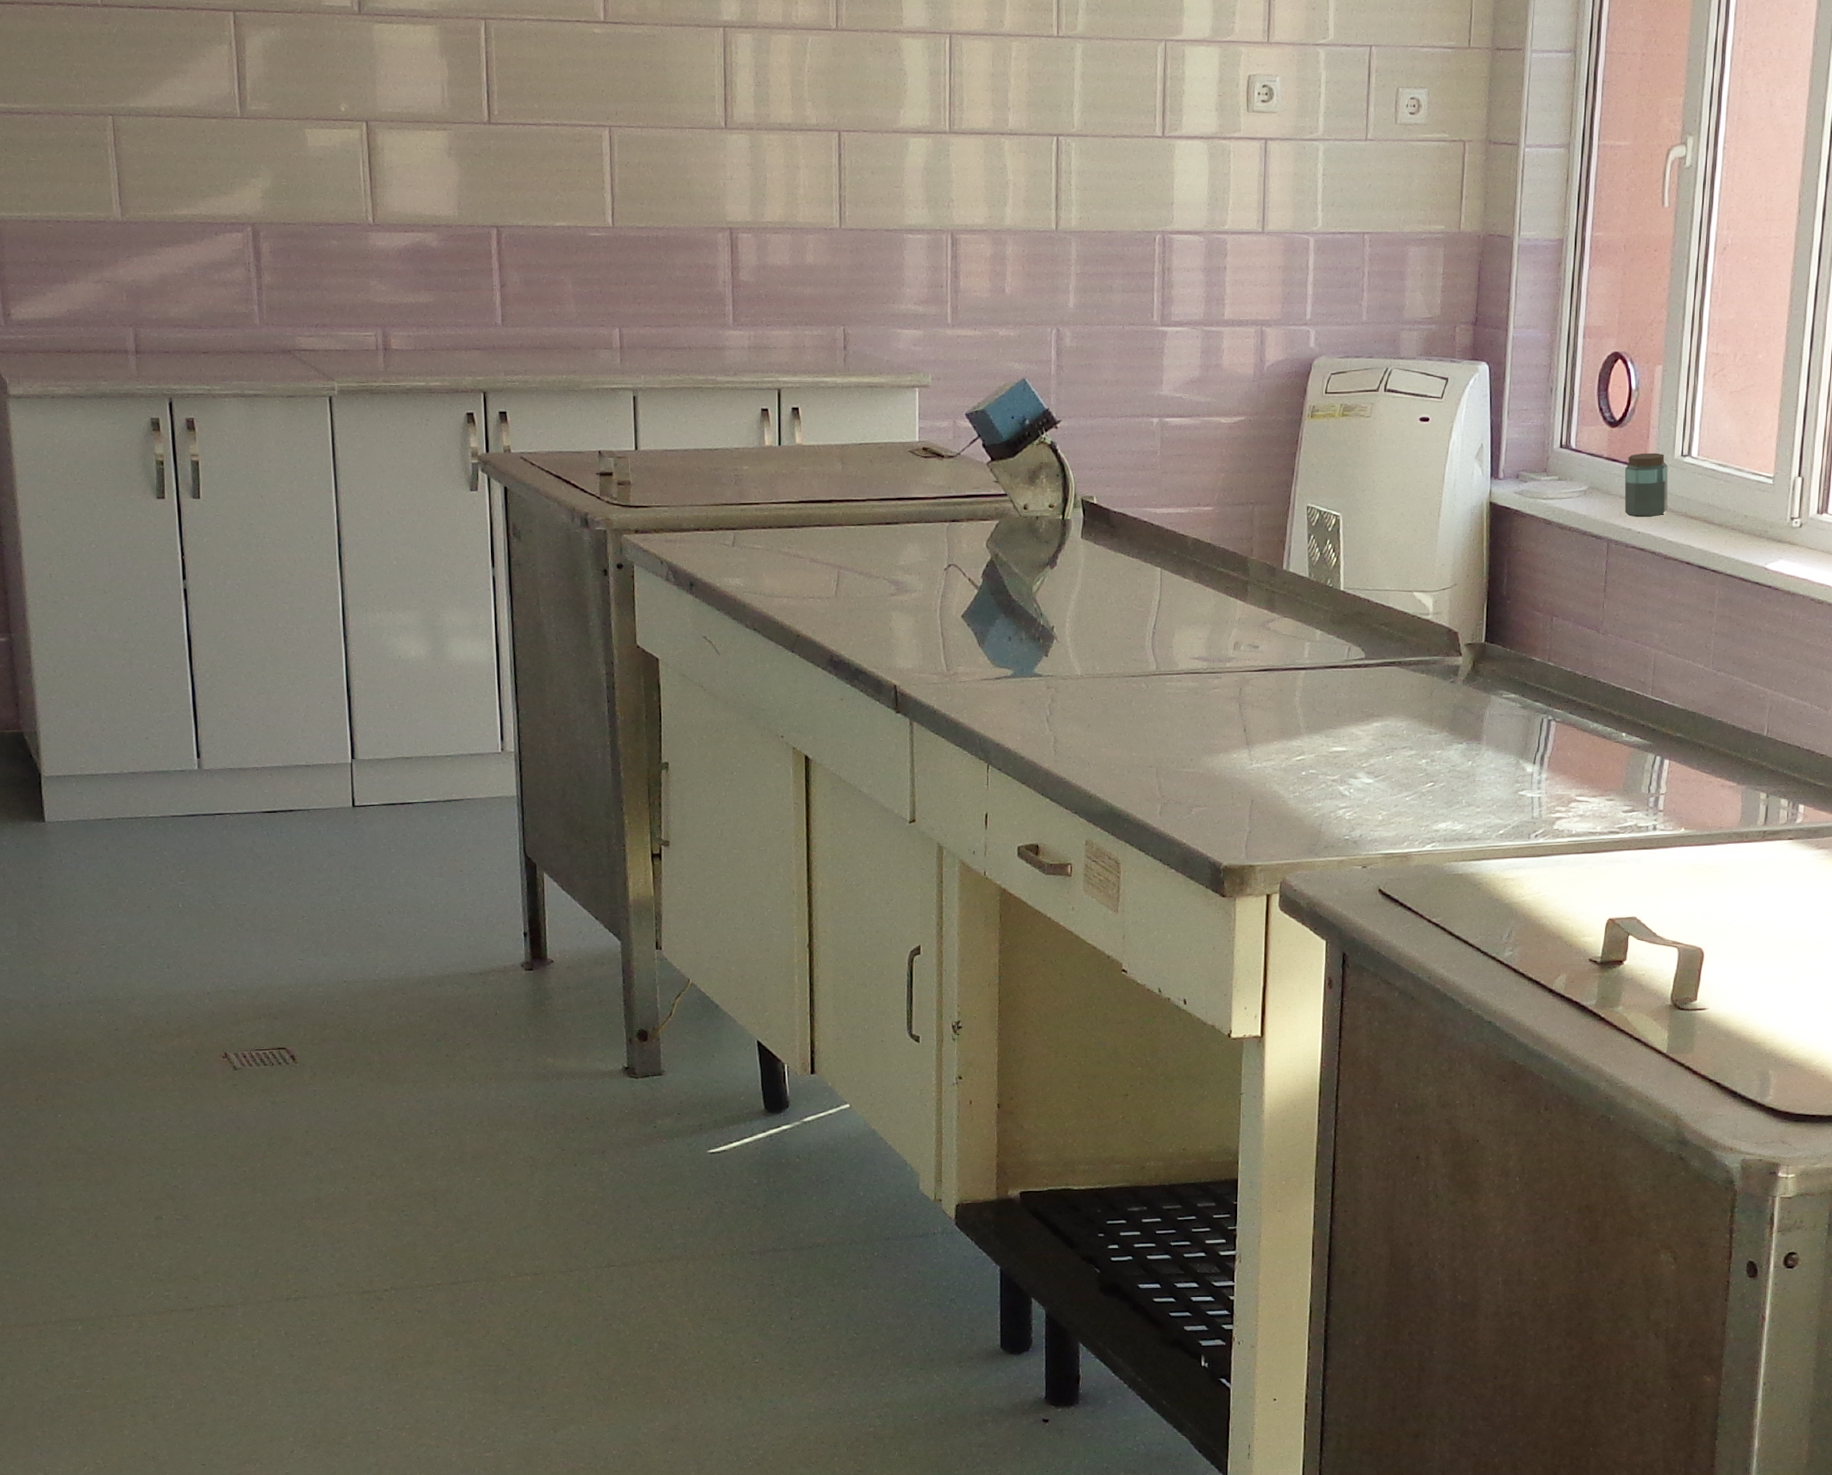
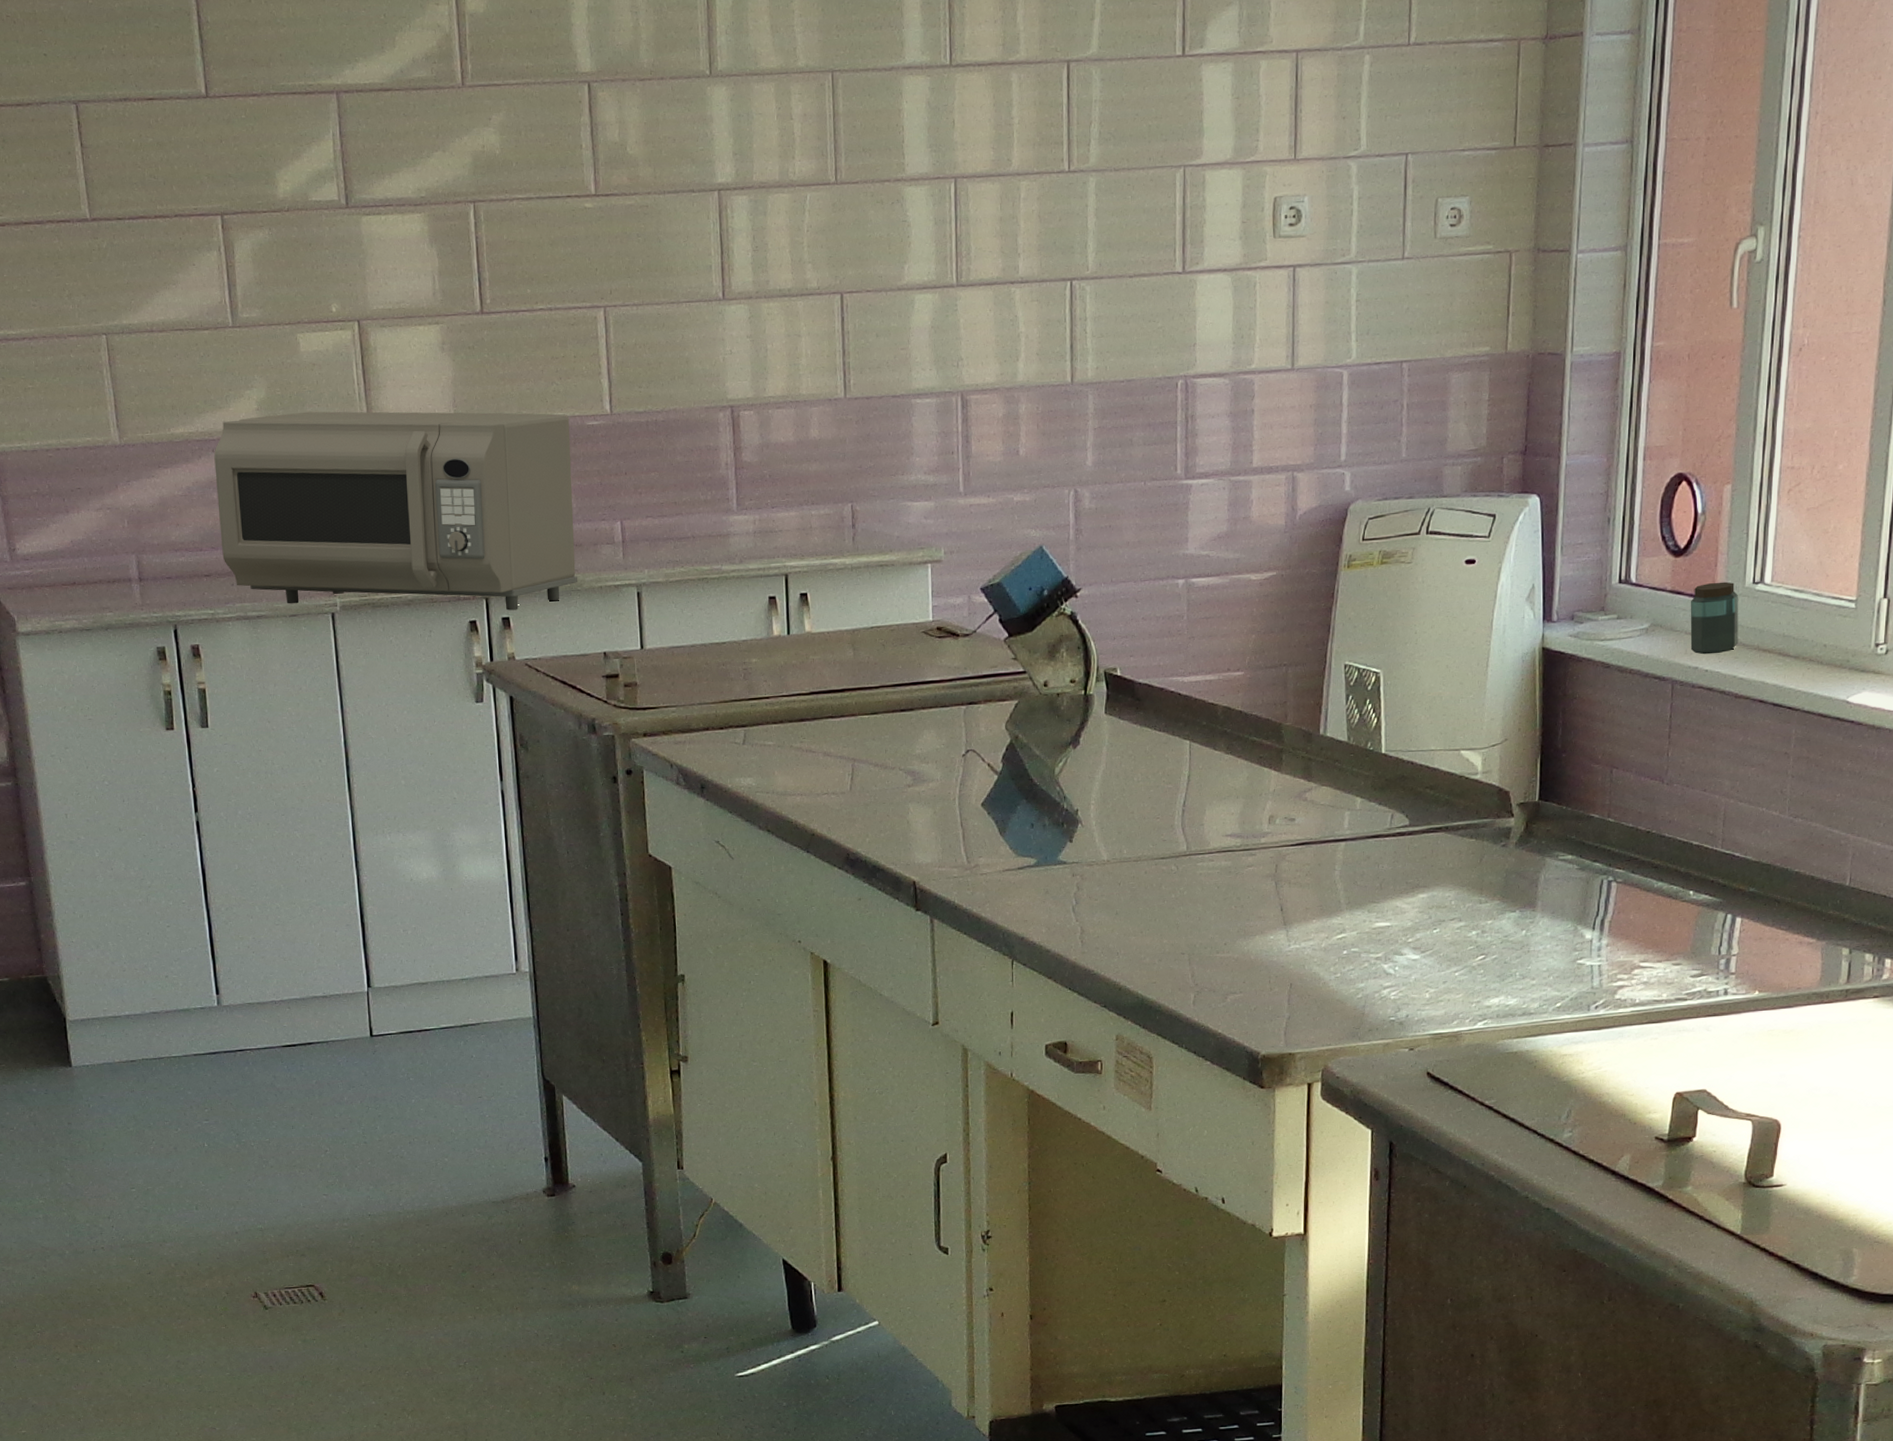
microwave: none [217,203,575,405] -> present [214,411,577,611]

